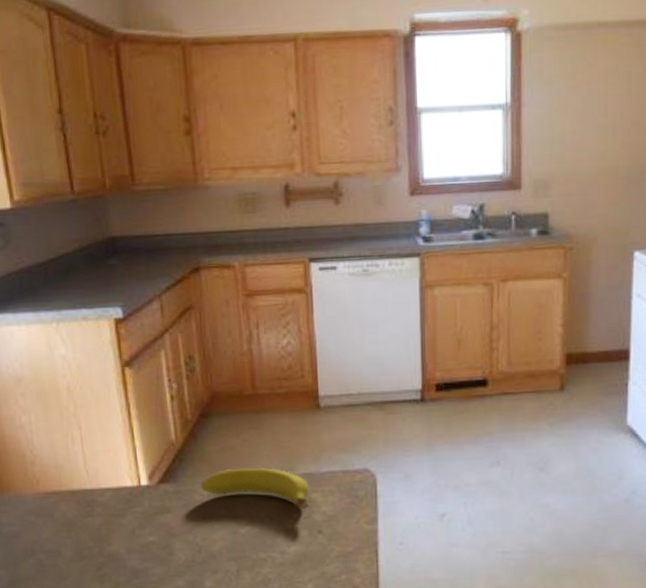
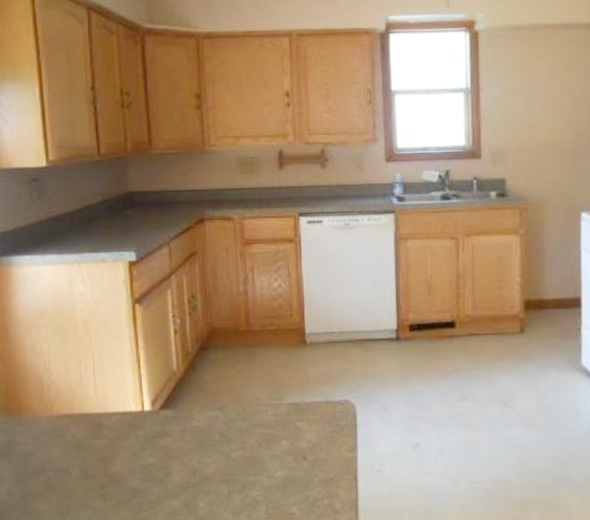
fruit: present [201,467,309,509] -> none [198,396,296,437]

